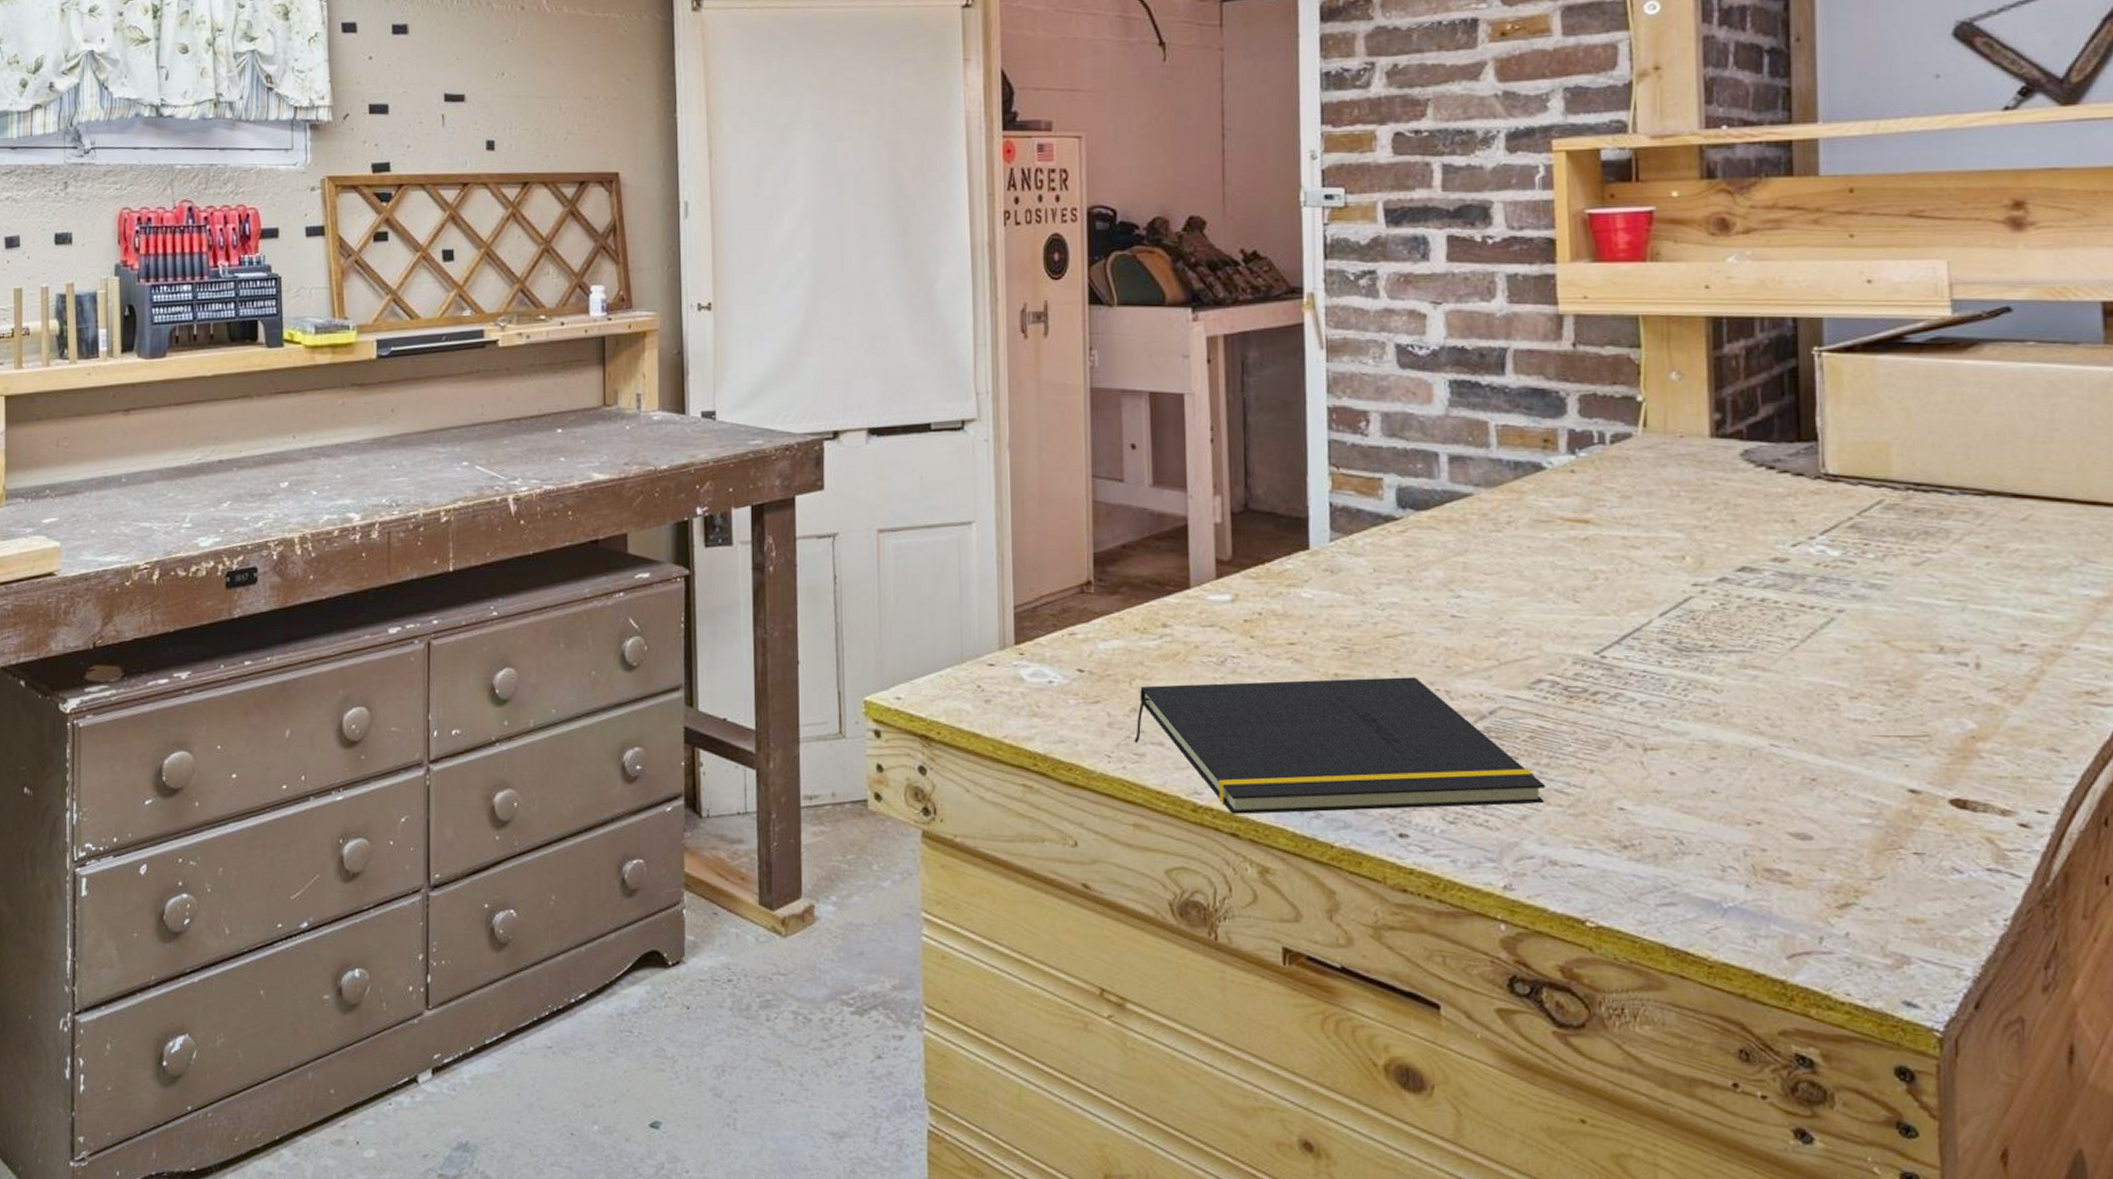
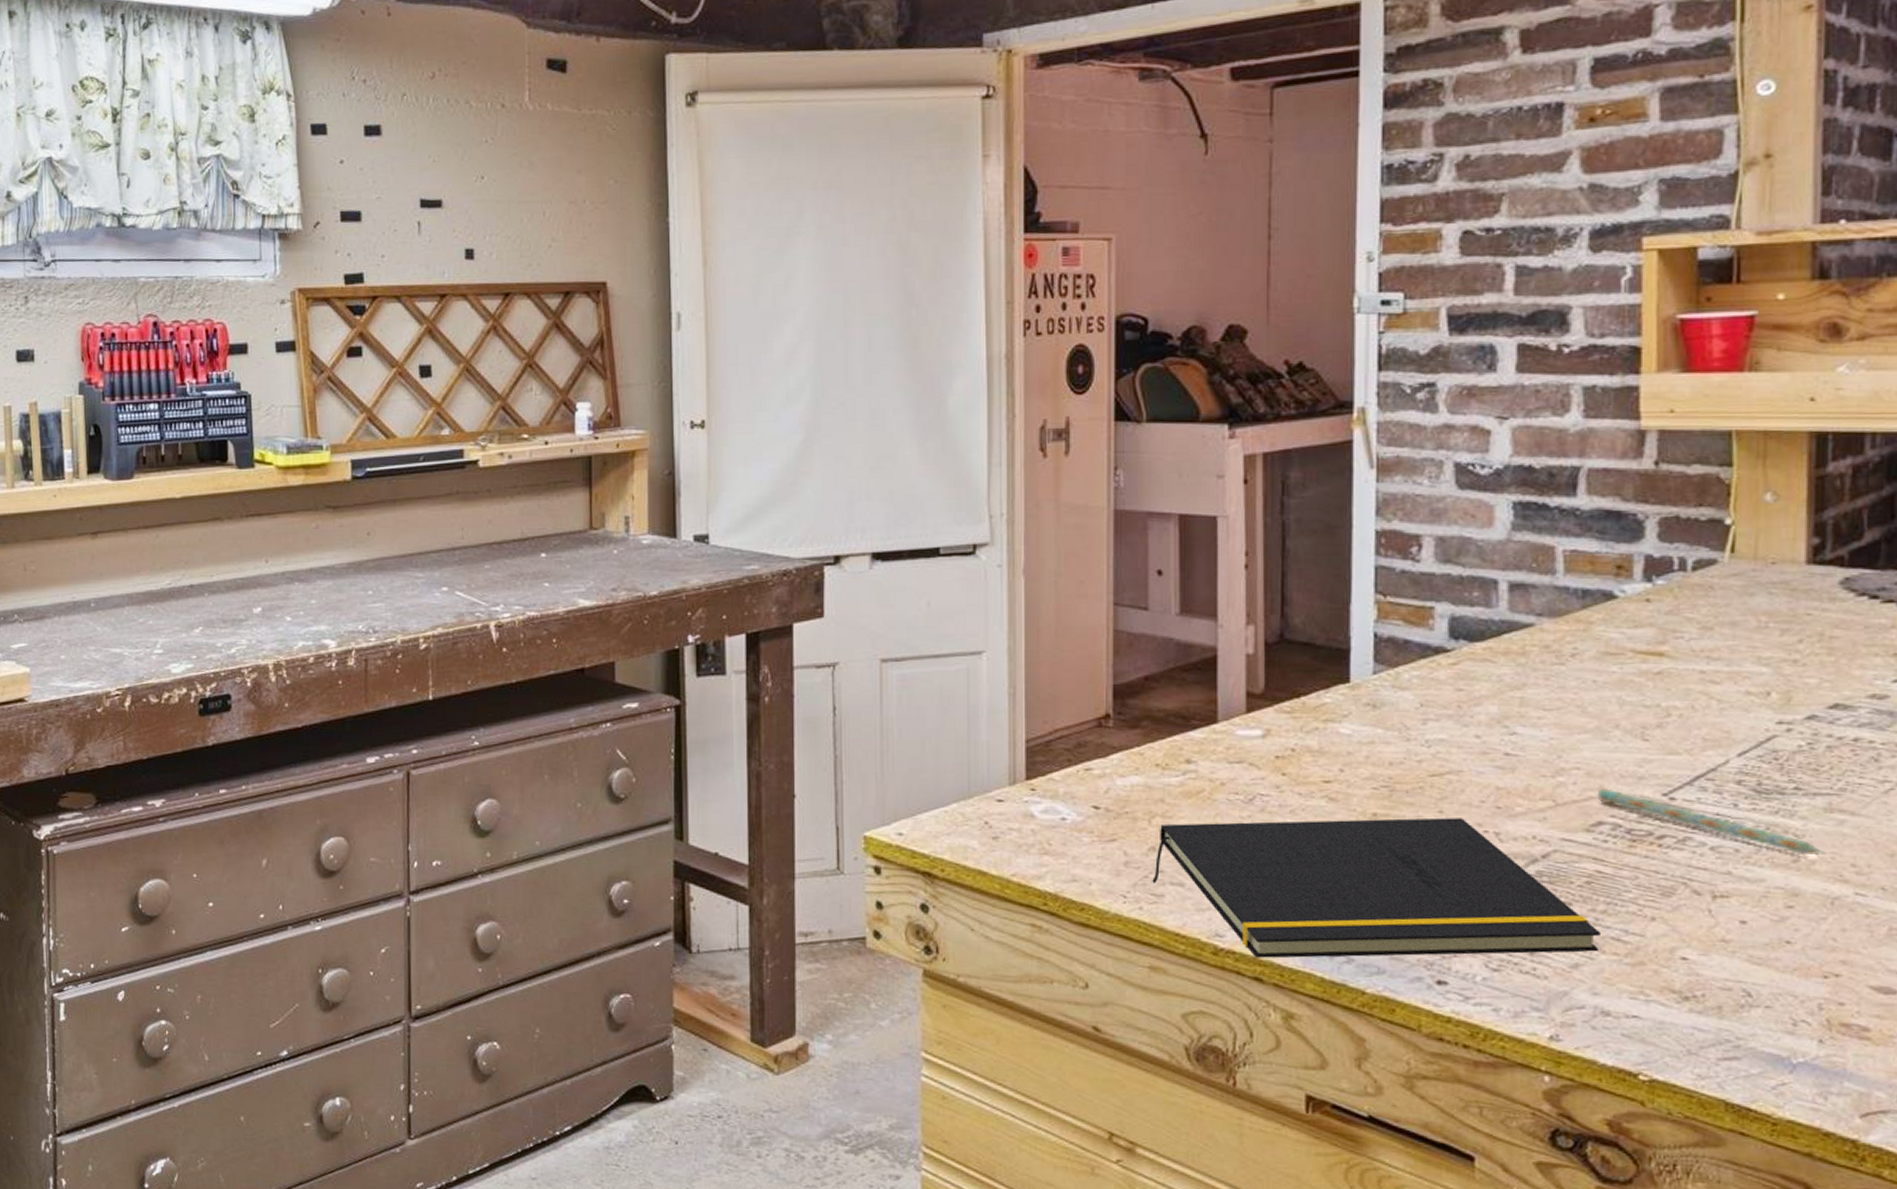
pencil: none [1535,646,1743,710] -> present [1596,786,1826,856]

